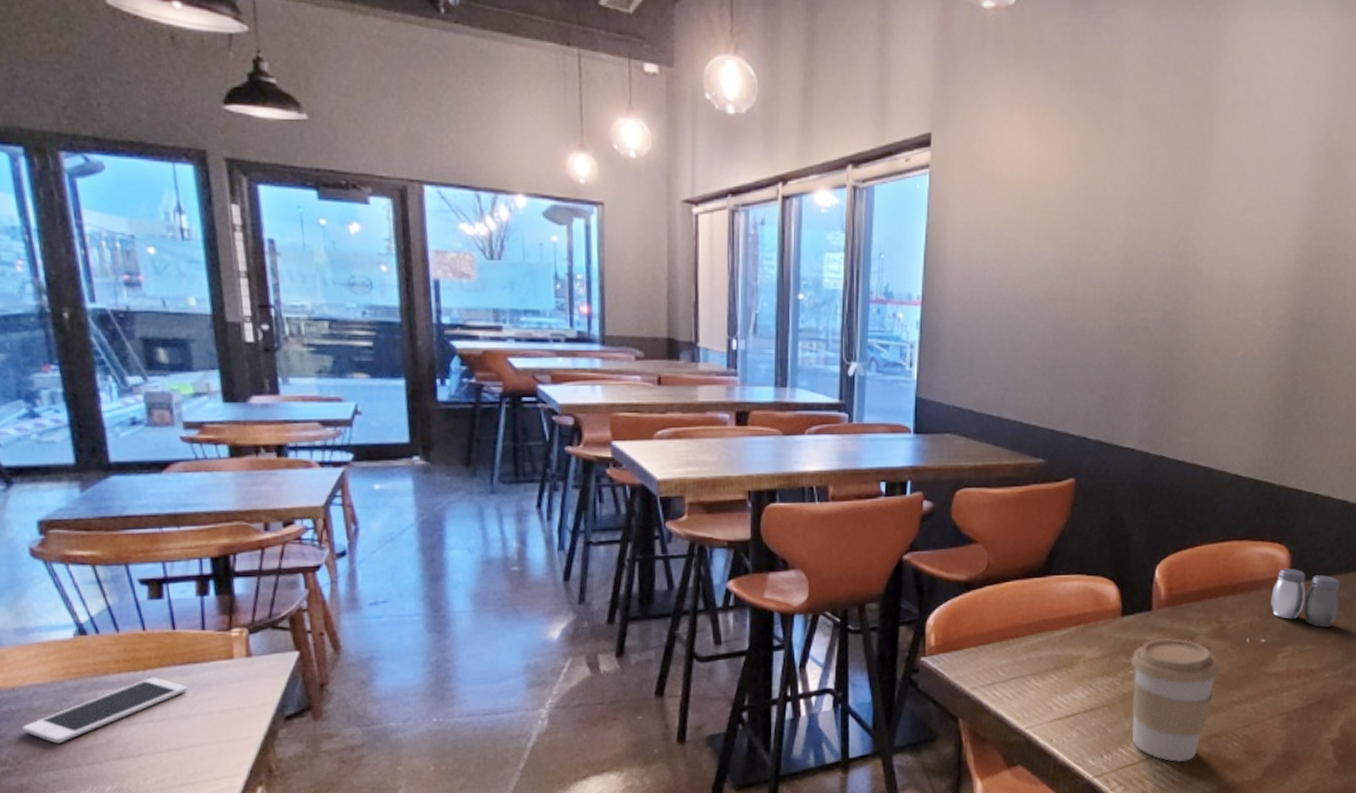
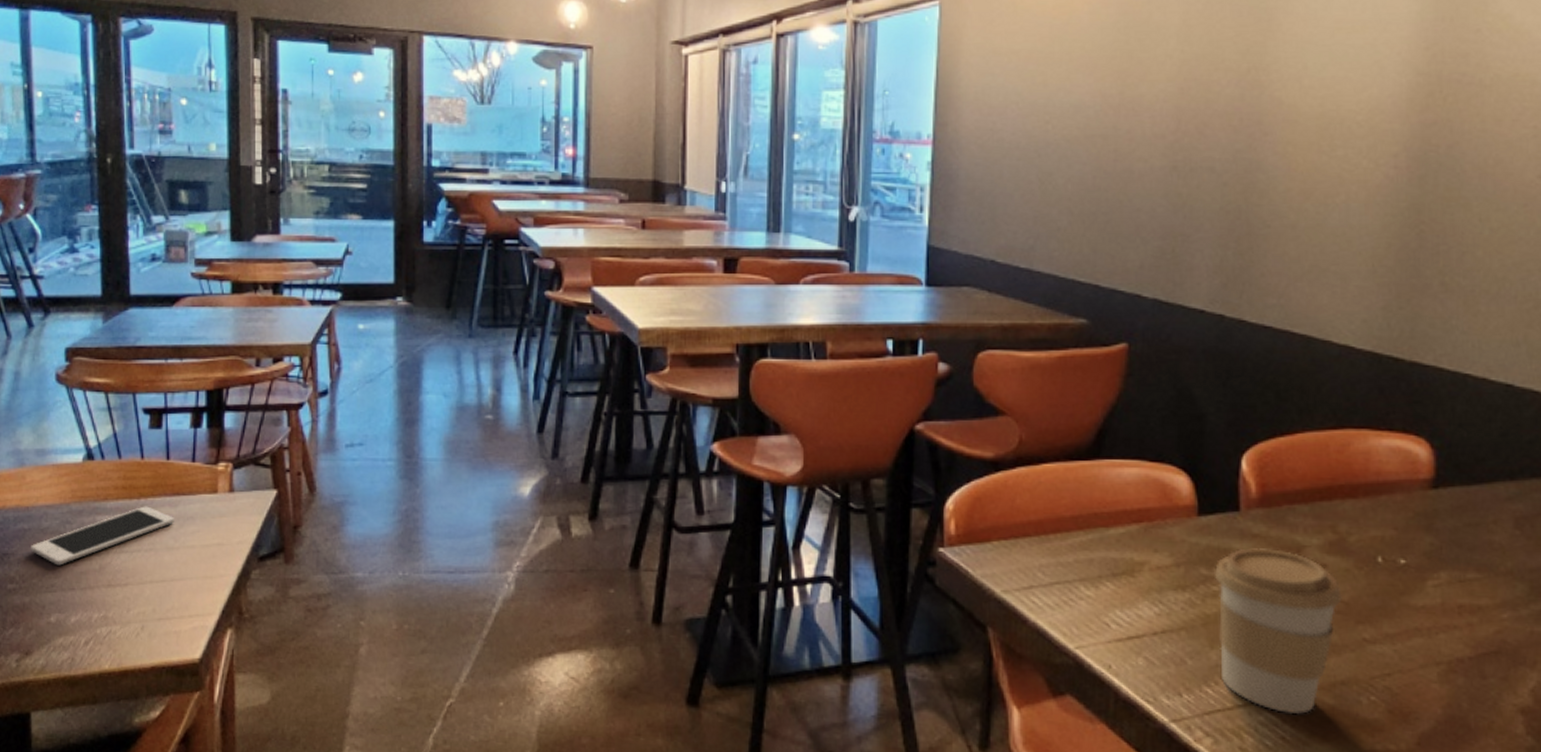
salt and pepper shaker: present [1270,568,1340,627] -> none [1409,468,1515,550]

